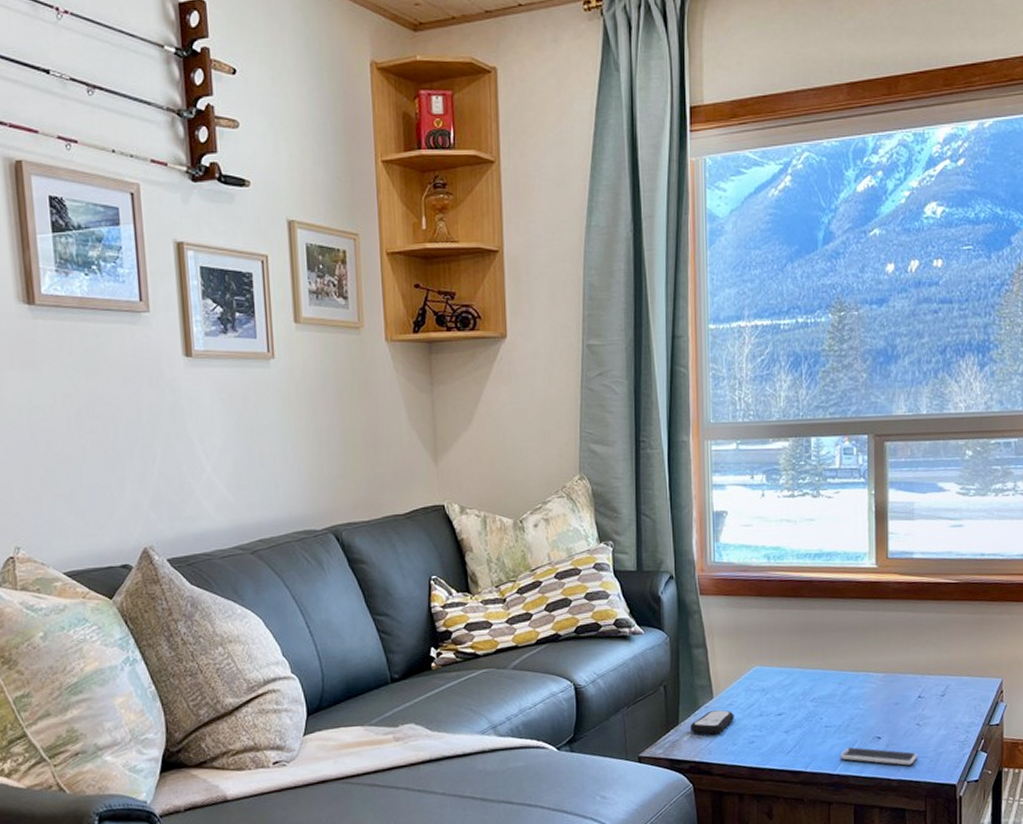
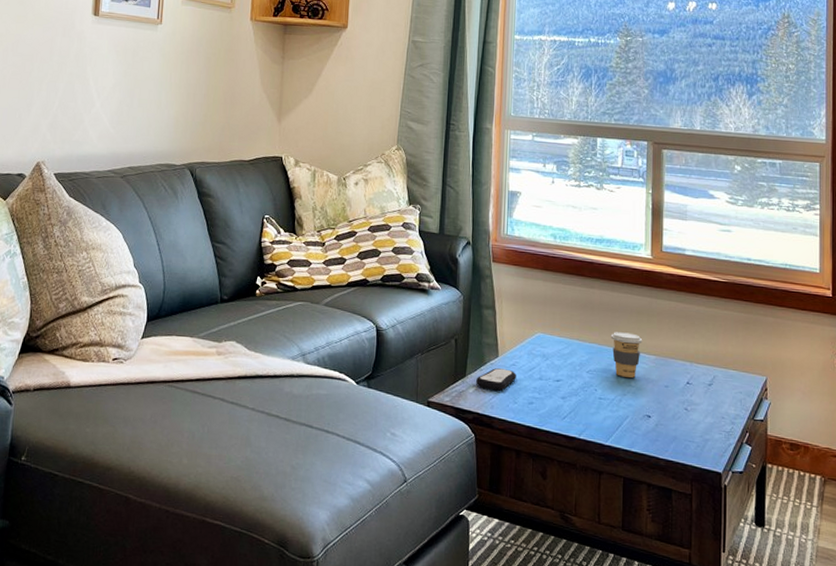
coffee cup: none [835,652,870,701] -> present [610,332,643,378]
smartphone: present [839,747,918,766] -> none [611,421,685,447]

